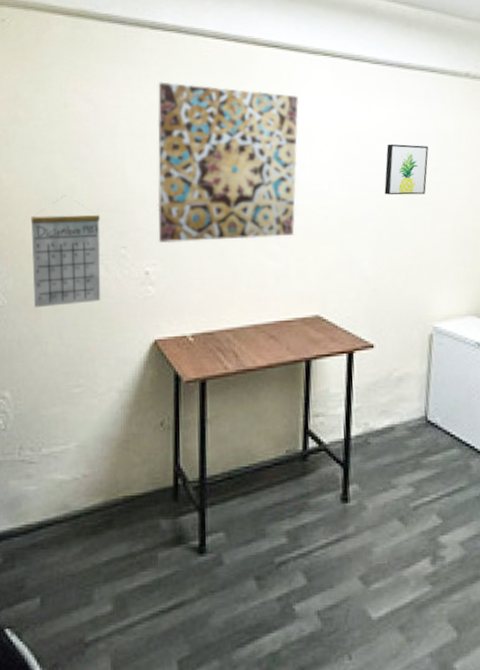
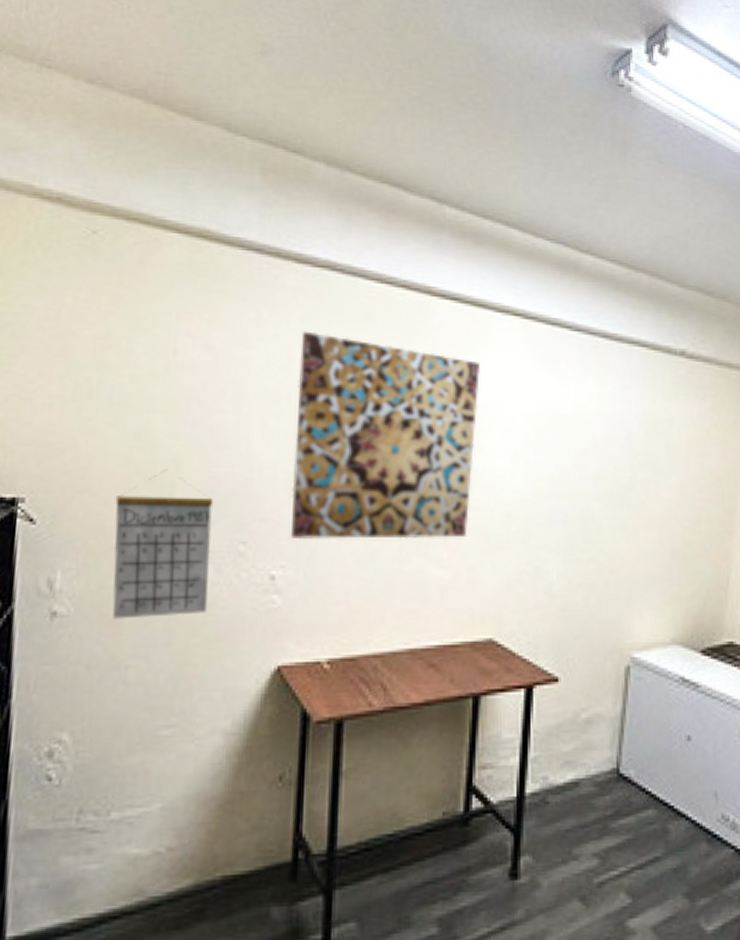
wall art: present [384,143,429,196] -> none [580,429,635,494]

